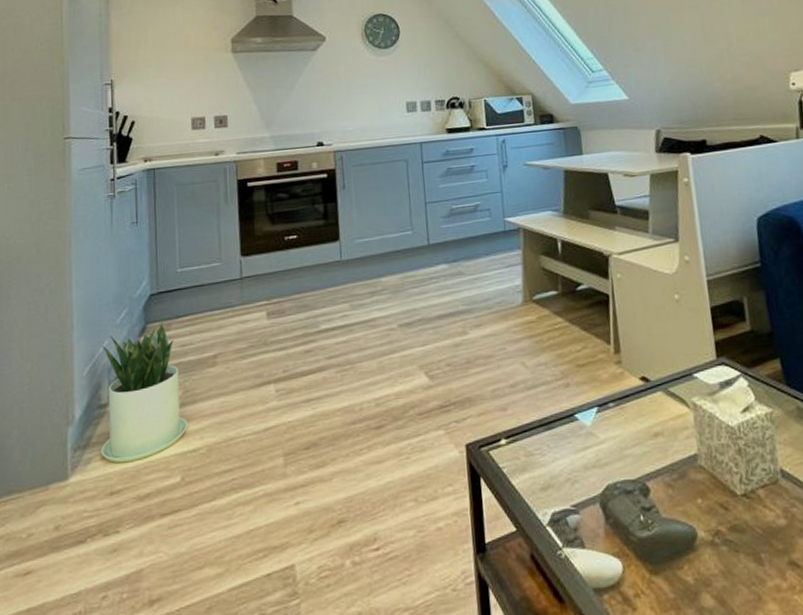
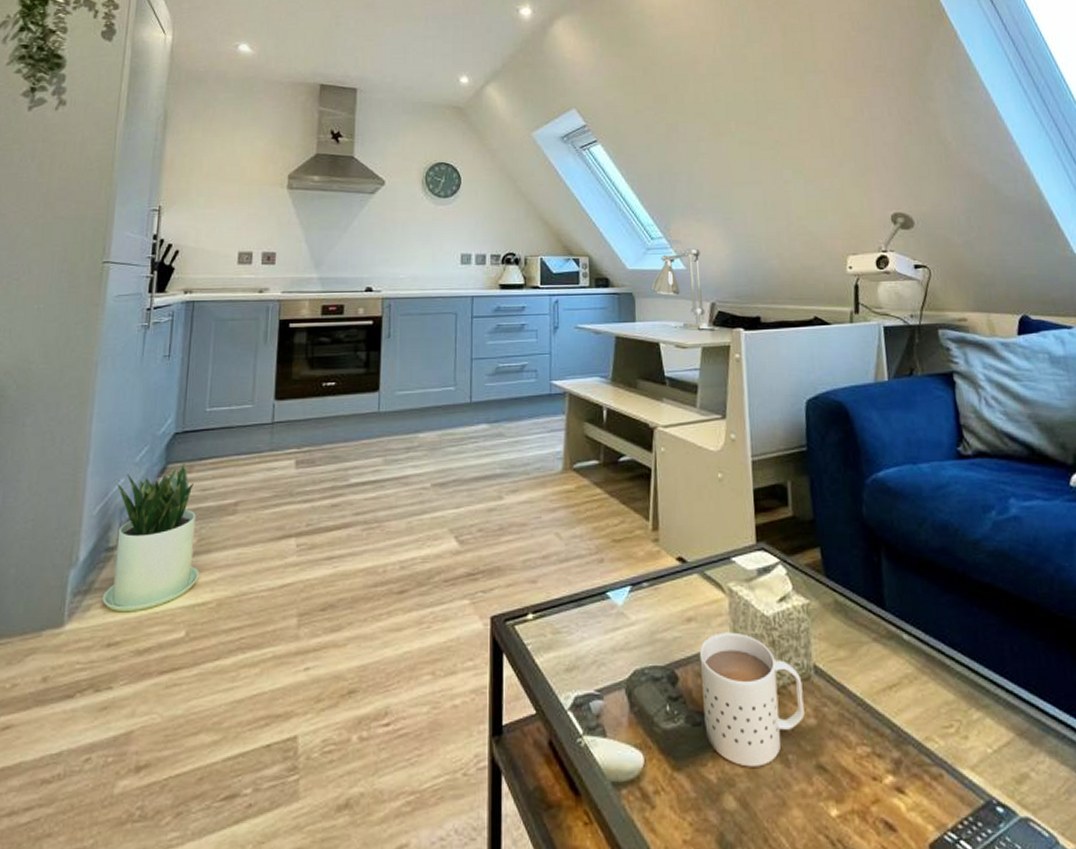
desk lamp: none [595,77,668,160] -> present [650,248,721,331]
mug: none [668,443,774,568] -> present [699,632,805,767]

